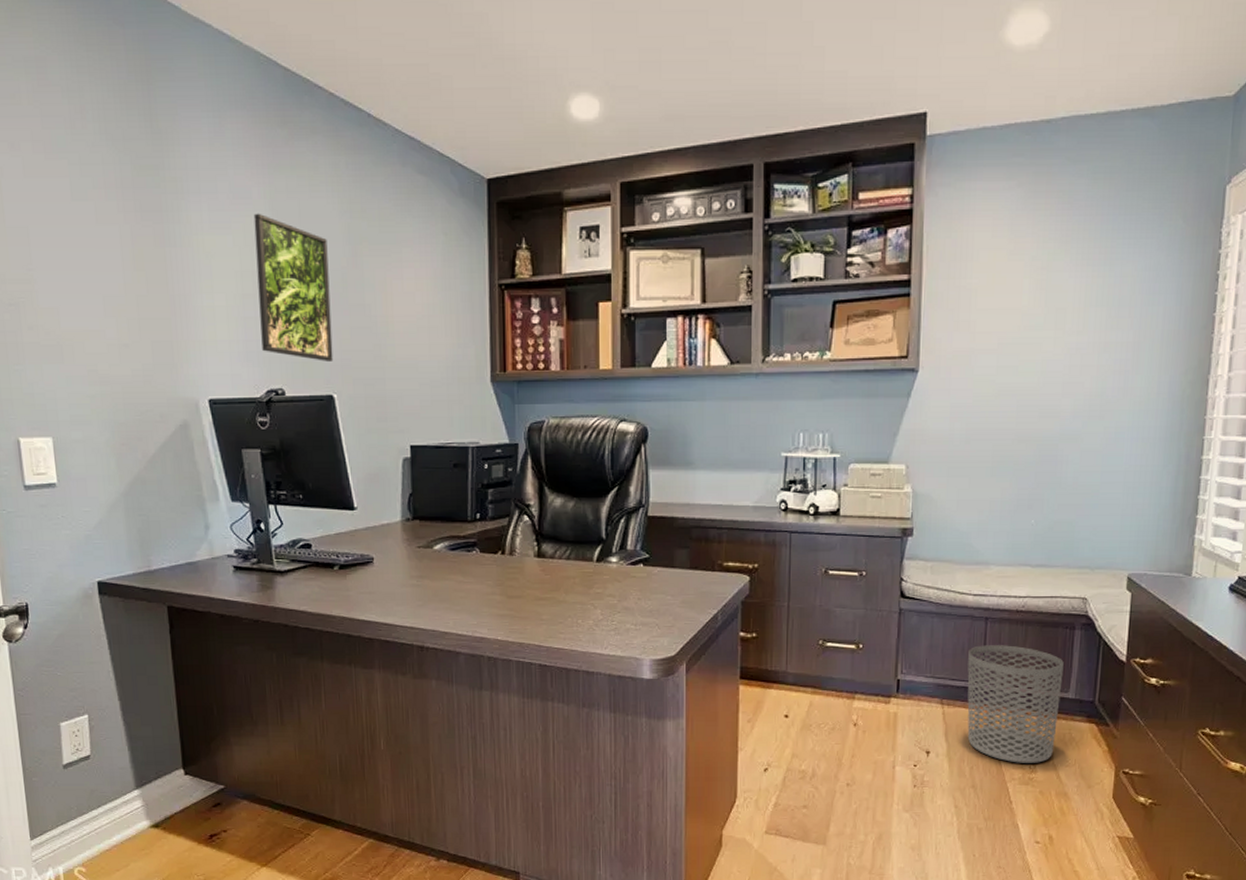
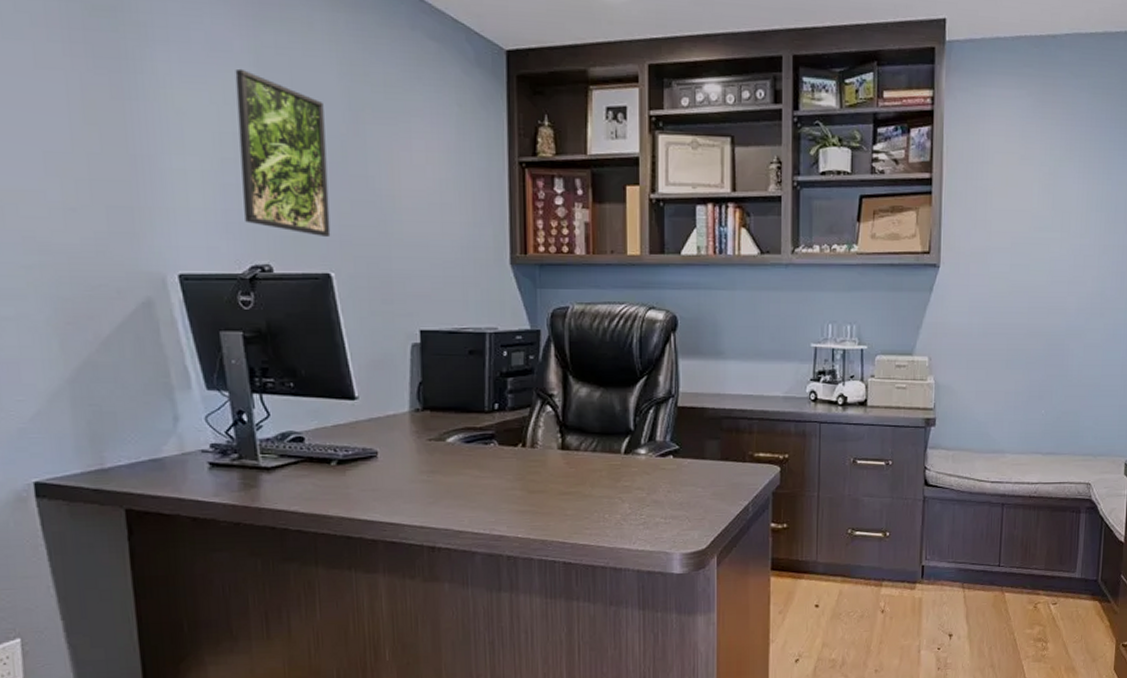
waste bin: present [967,645,1064,763] -> none [986,529,1071,642]

